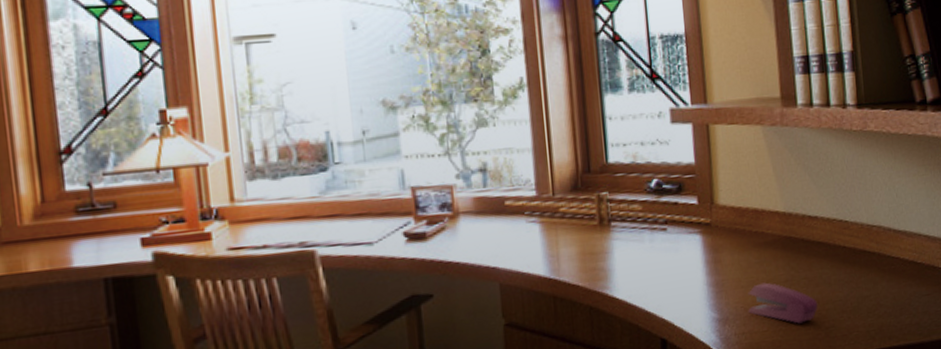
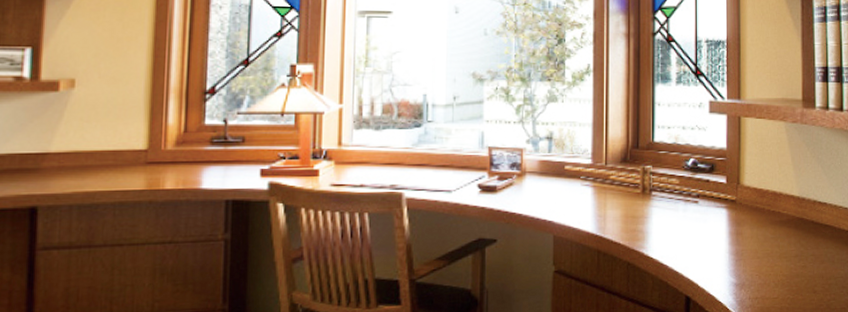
stapler: present [748,282,818,324] -> none [762,256,822,294]

